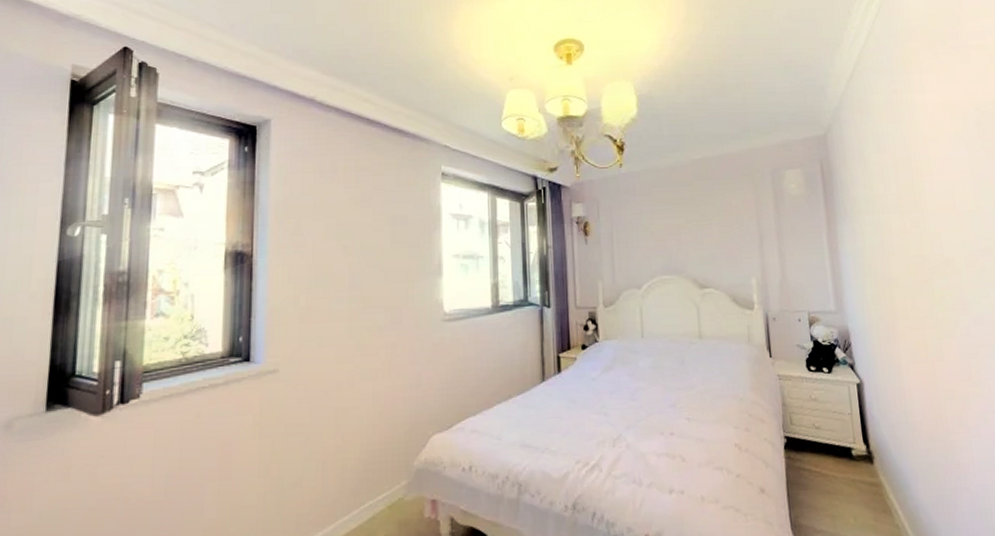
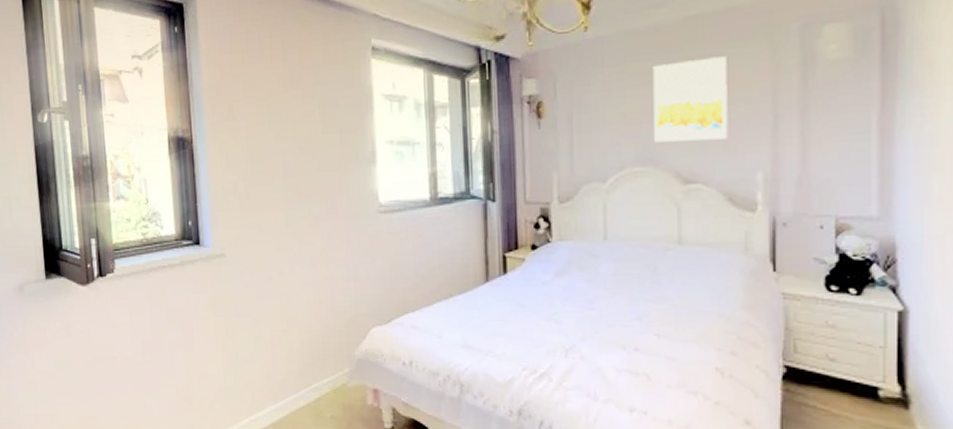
wall art: none [672,190,730,256] -> present [653,56,728,142]

